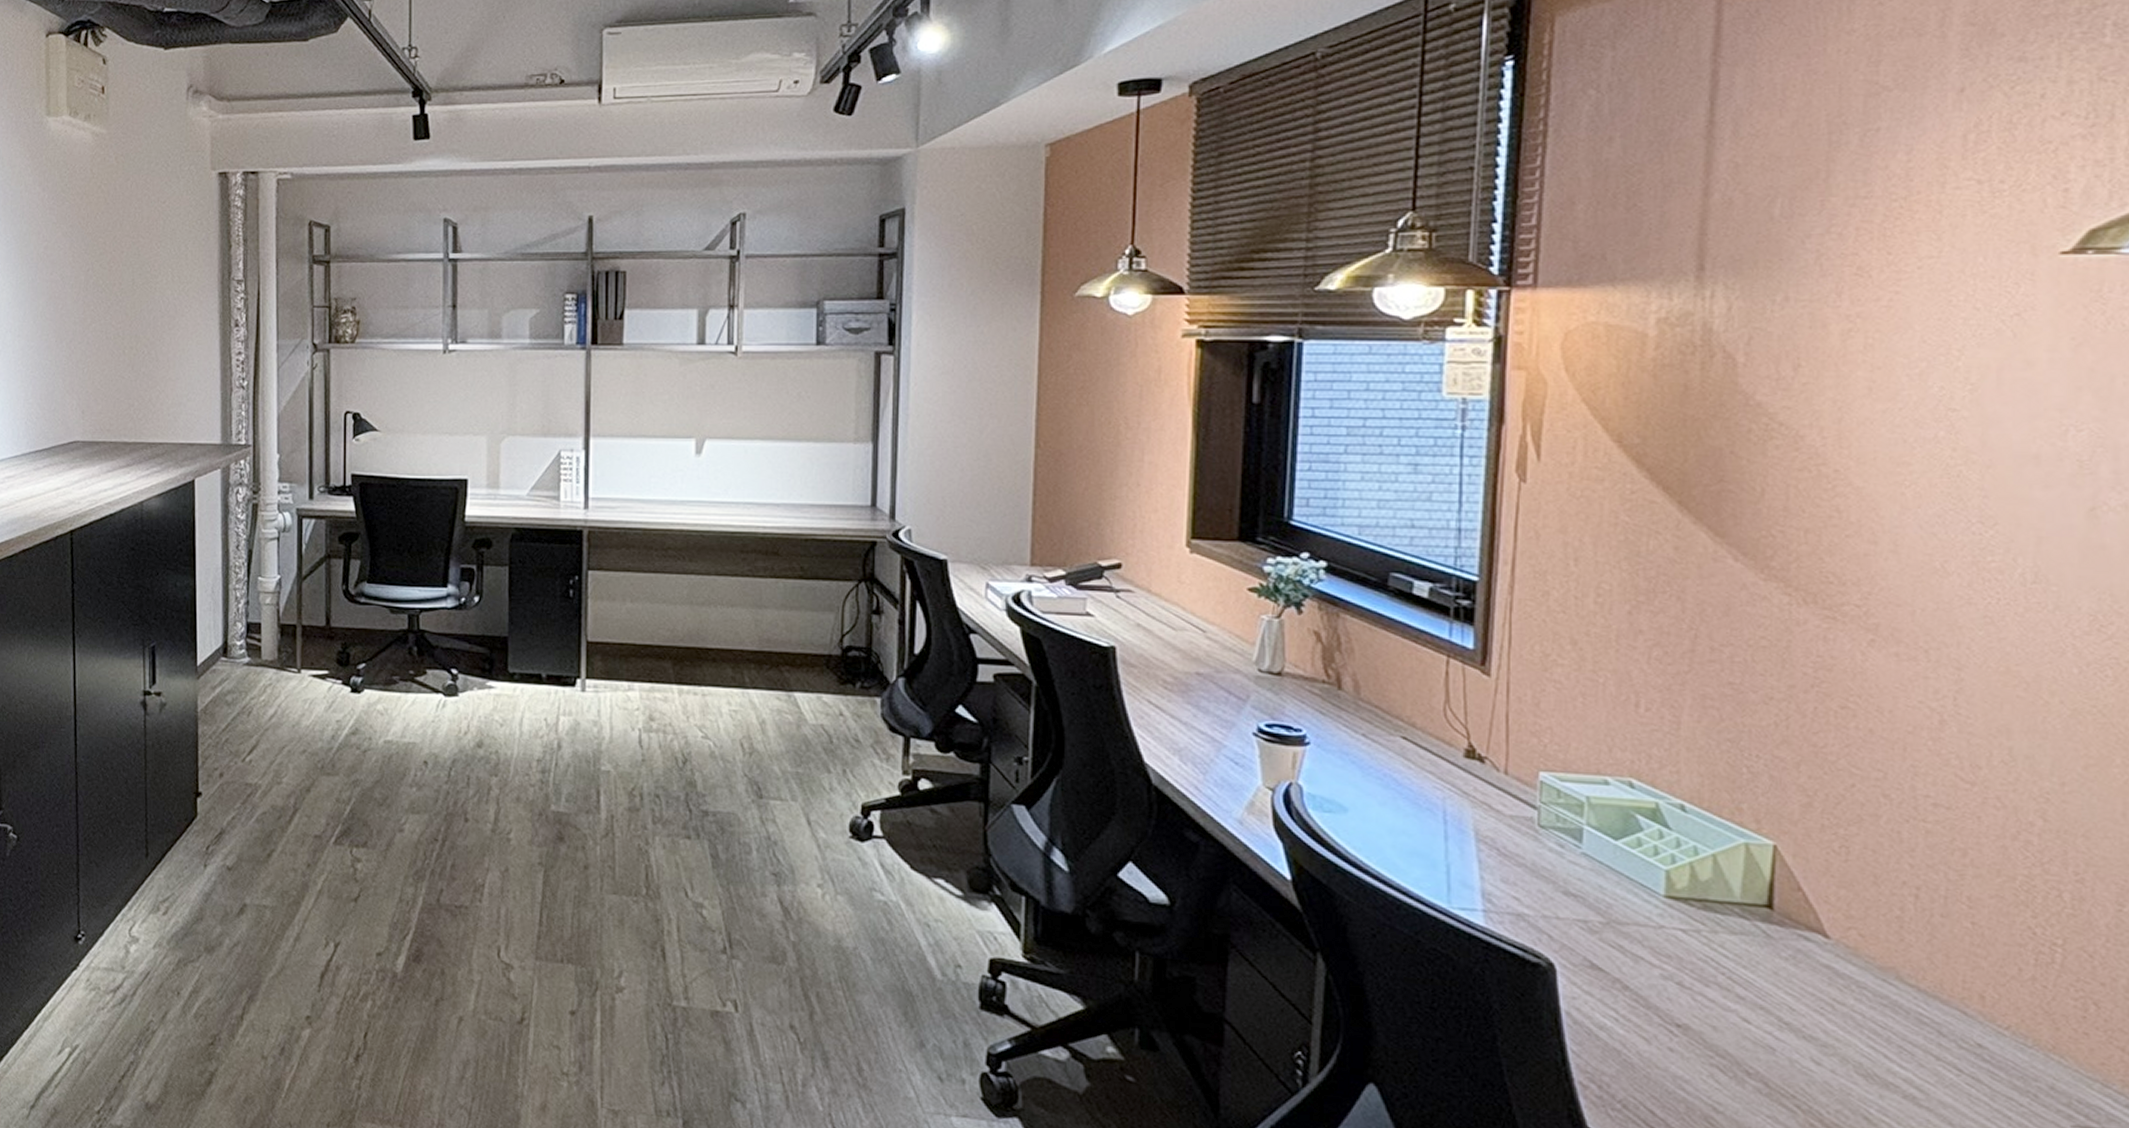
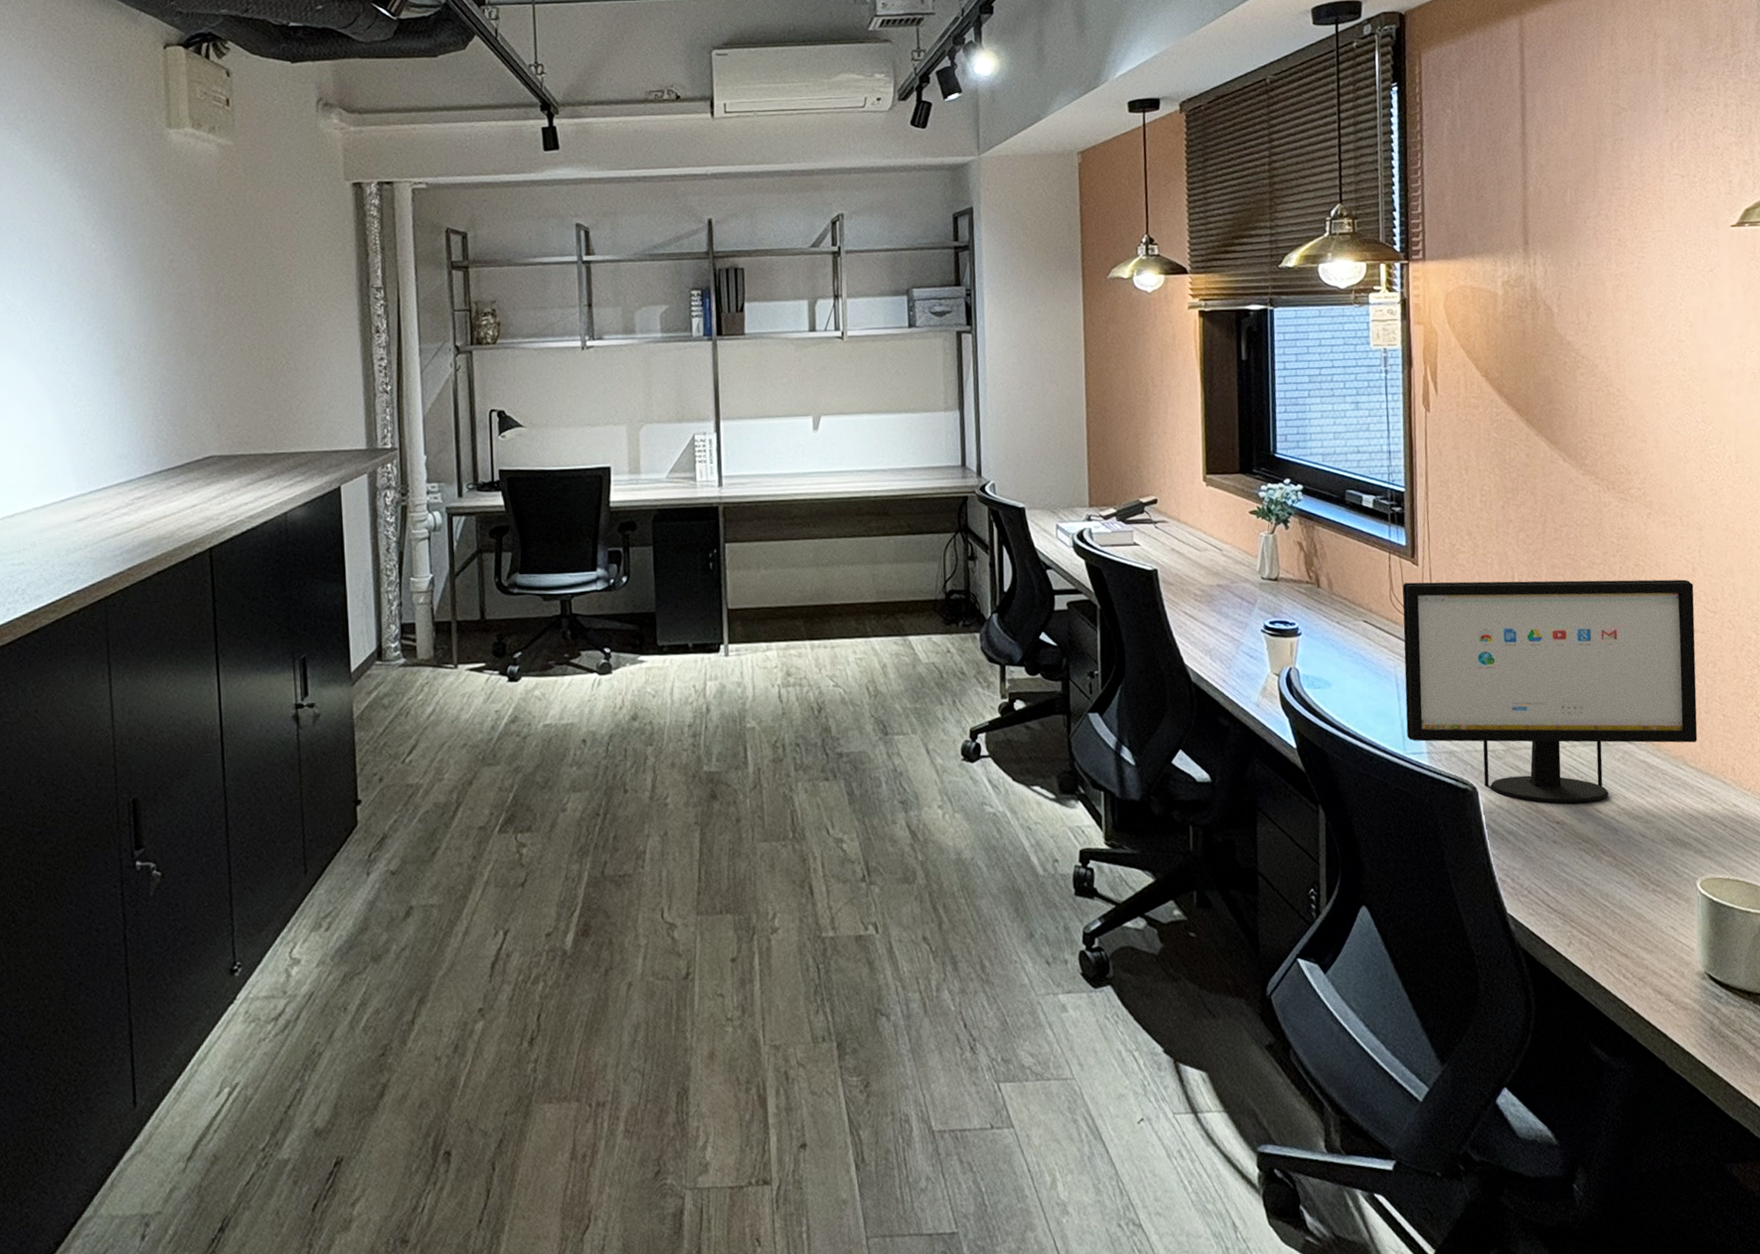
computer monitor: none [1454,696,1939,1007] -> present [1402,579,1698,803]

